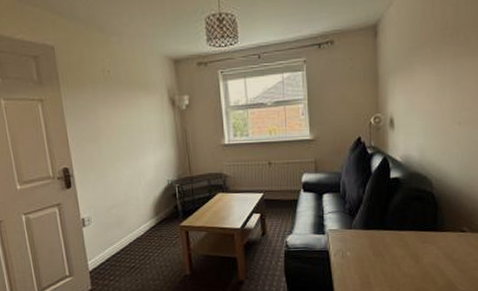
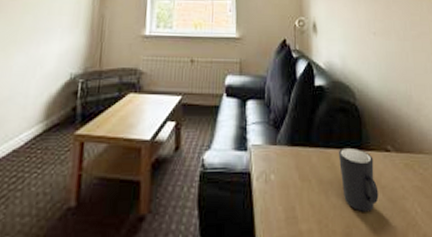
mug: none [411,229,450,279] -> present [338,147,379,212]

